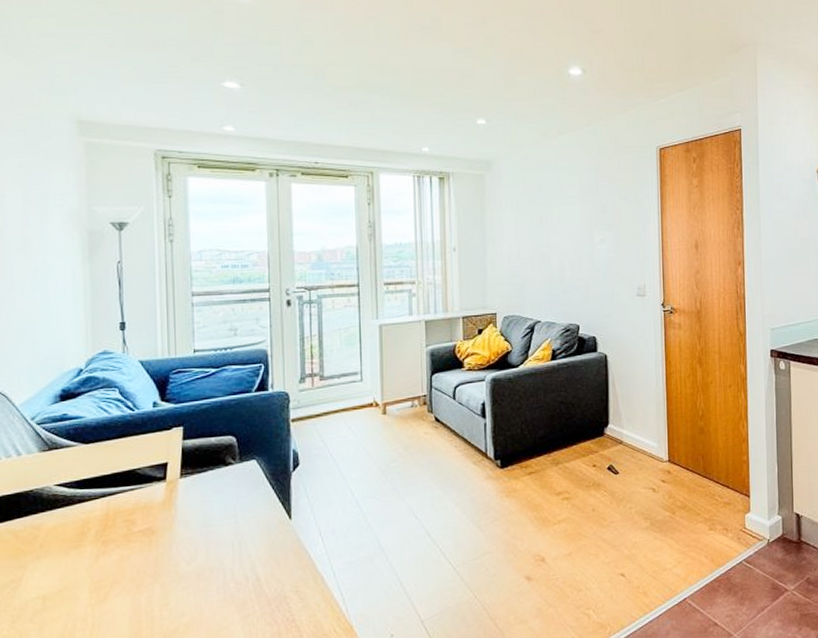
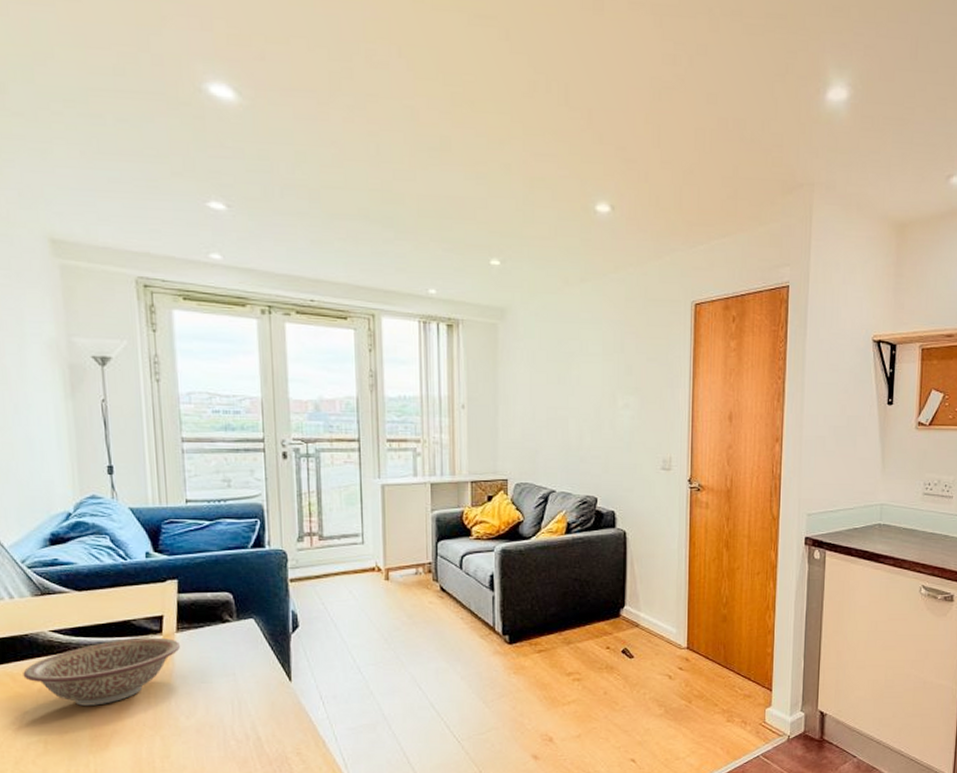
decorative bowl: none [26,484,183,559] -> present [23,637,180,706]

